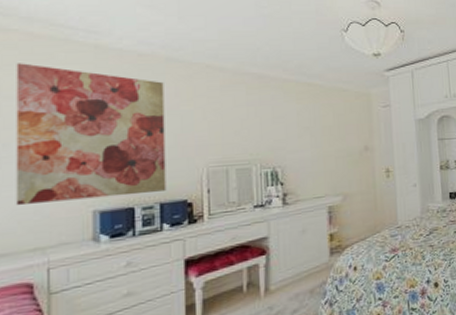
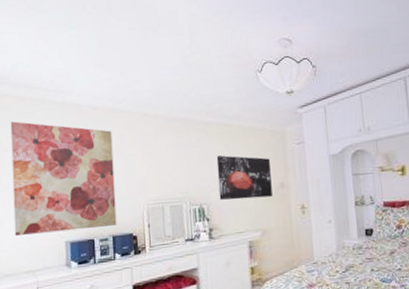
wall art: none [294,115,356,163] -> present [216,155,272,200]

